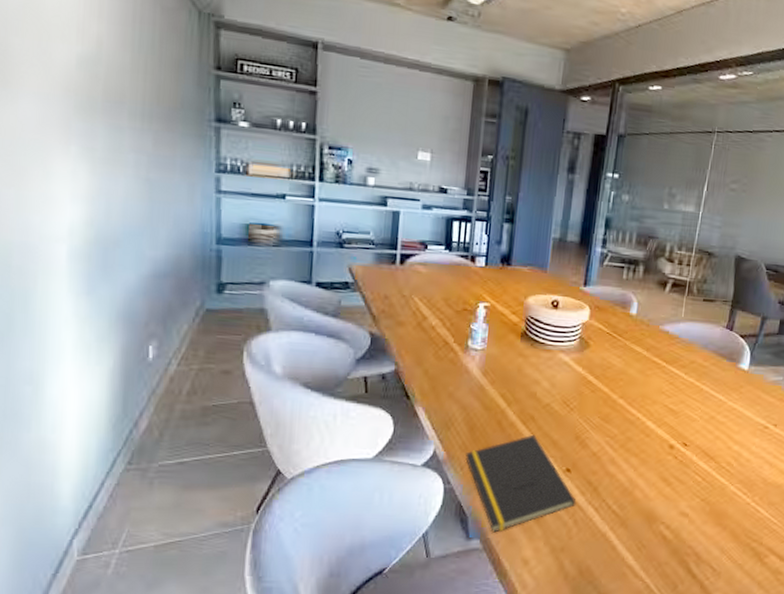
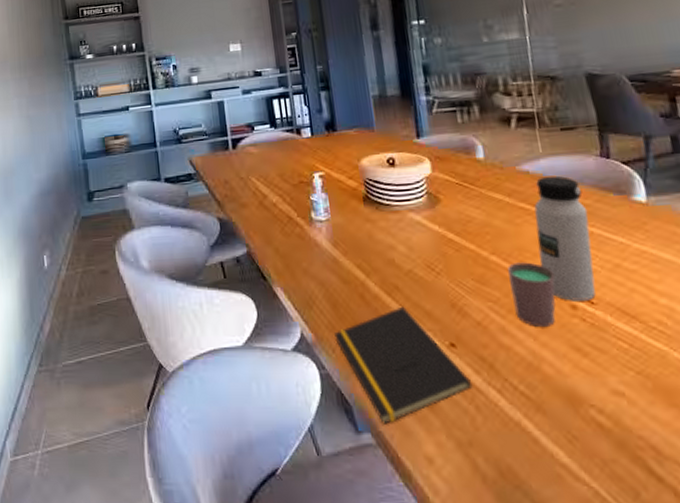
cup: none [626,407,665,461] -> present [507,262,556,327]
water bottle: none [655,338,705,443] -> present [534,175,596,301]

